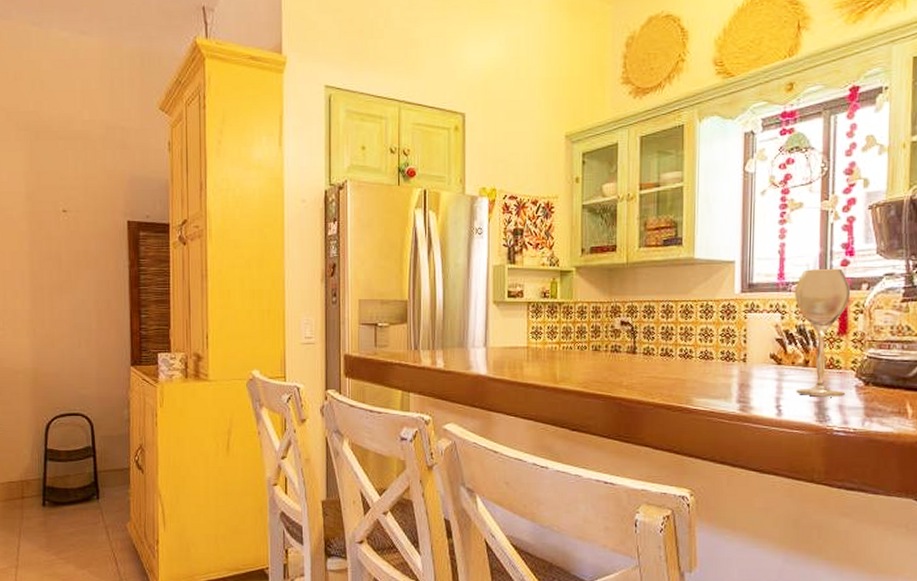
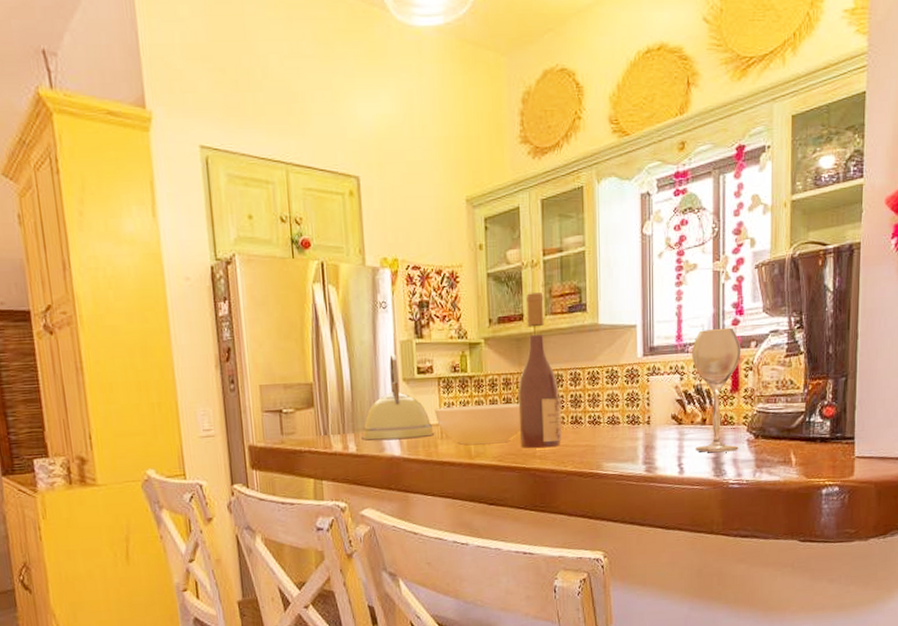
kettle: none [449,277,521,359] -> present [361,354,435,441]
bowl: none [521,331,608,370] -> present [434,403,521,445]
wine bottle: none [606,225,652,378] -> present [518,293,563,449]

